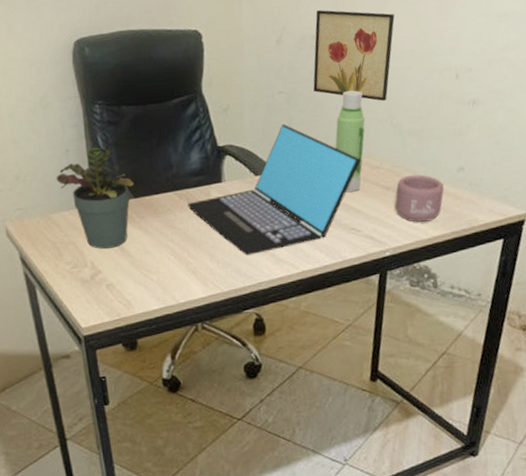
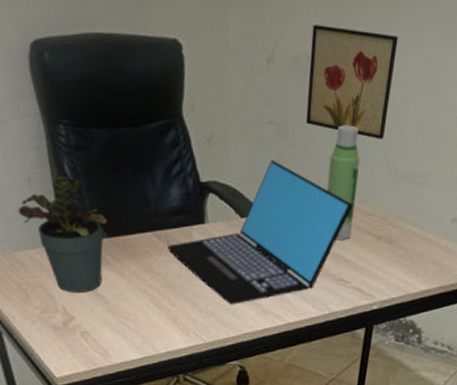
mug: present [394,174,444,222] -> none [385,224,436,275]

